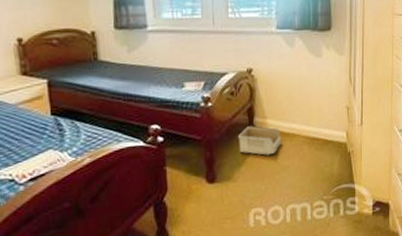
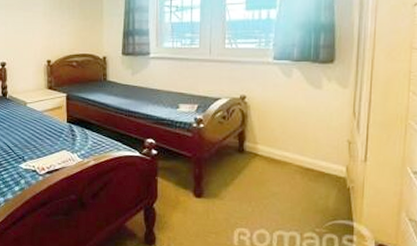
storage bin: present [237,126,281,155] -> none [226,149,272,179]

